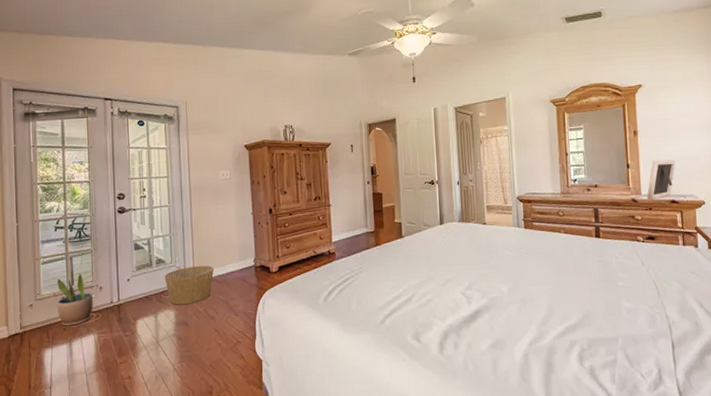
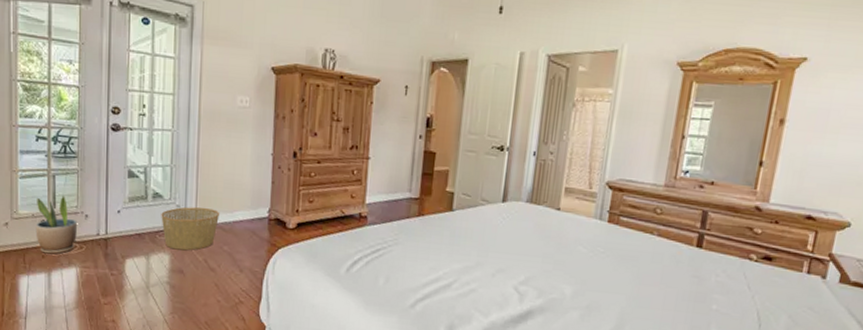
picture frame: present [646,159,676,199] -> none [775,161,827,211]

